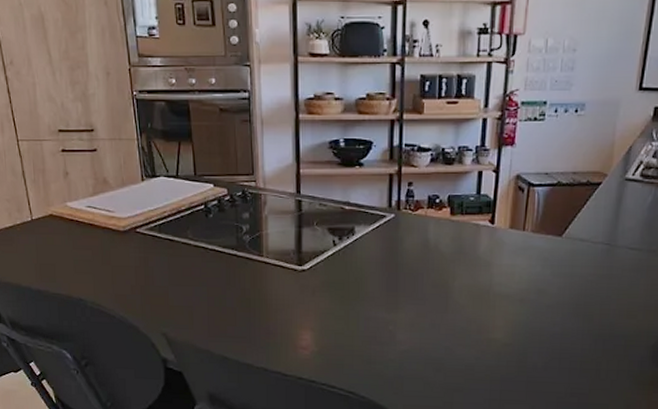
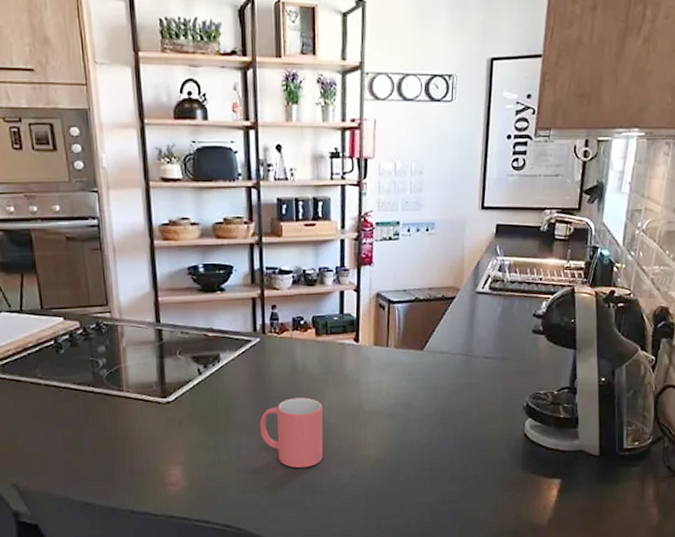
mug: none [389,275,452,345] -> present [259,397,324,469]

